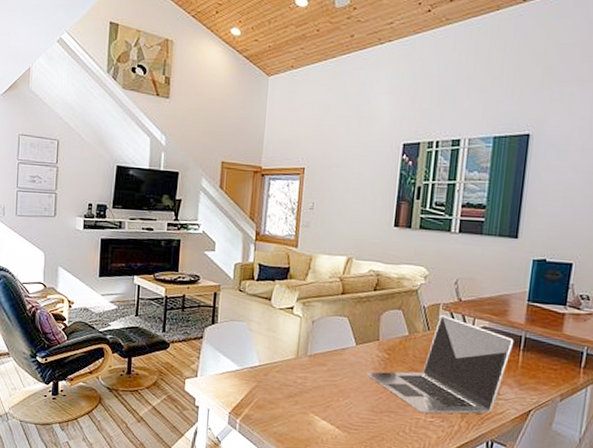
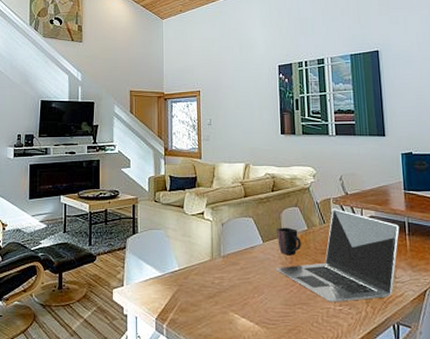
mug: none [372,330,399,361] -> present [277,227,301,256]

